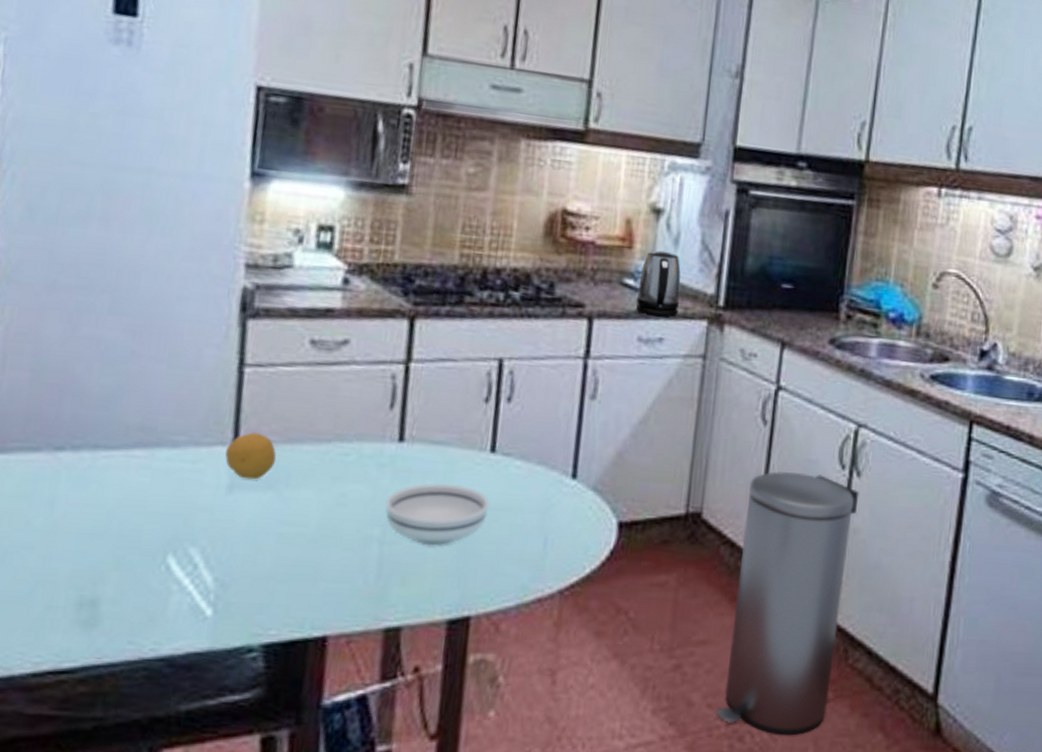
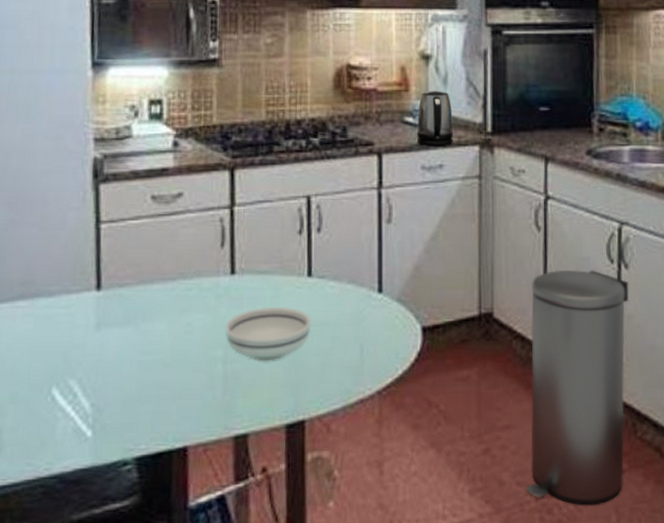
fruit: present [225,432,277,480] -> none [91,278,133,318]

